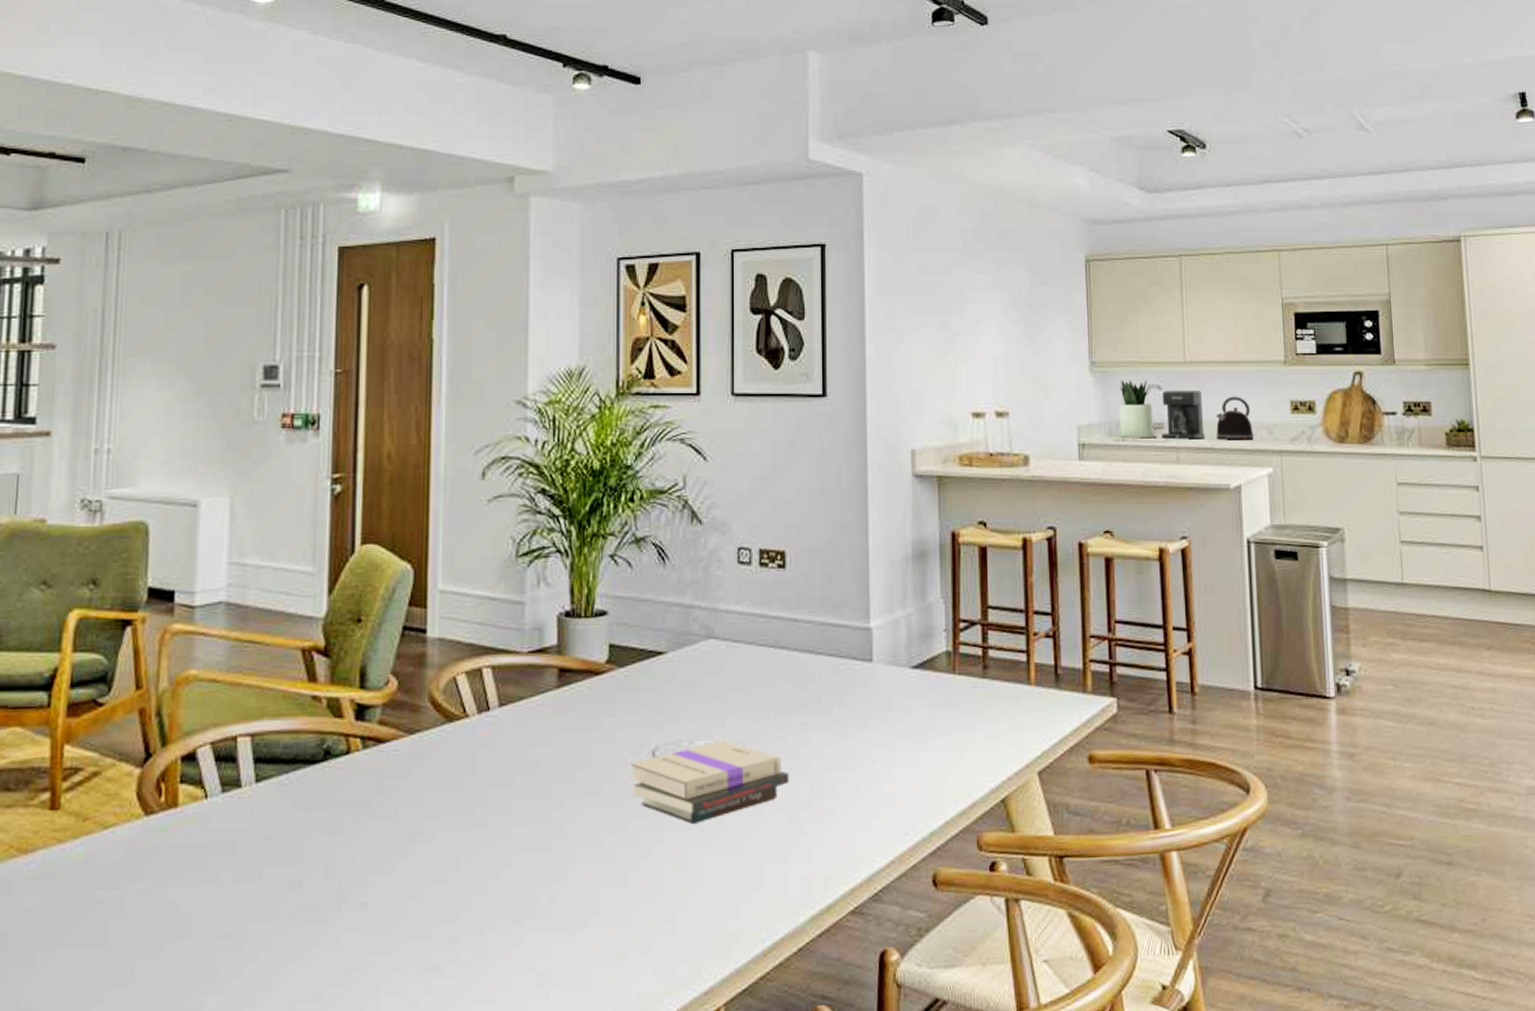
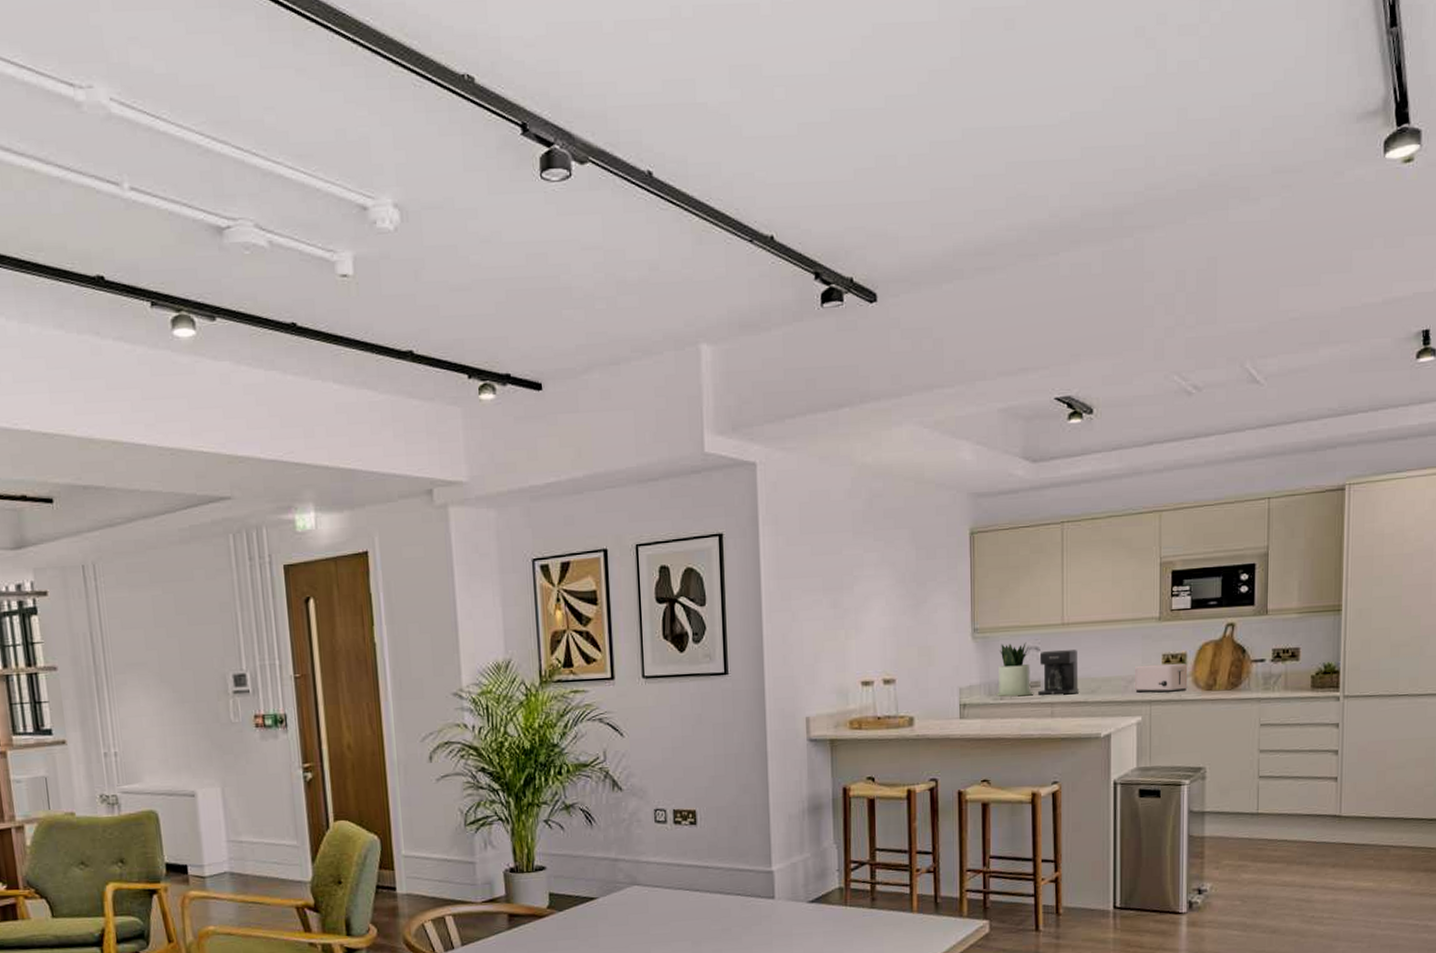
kettle: present [1216,396,1254,442] -> none [1090,653,1125,695]
toaster: none [1263,411,1319,444] -> present [1135,663,1188,693]

